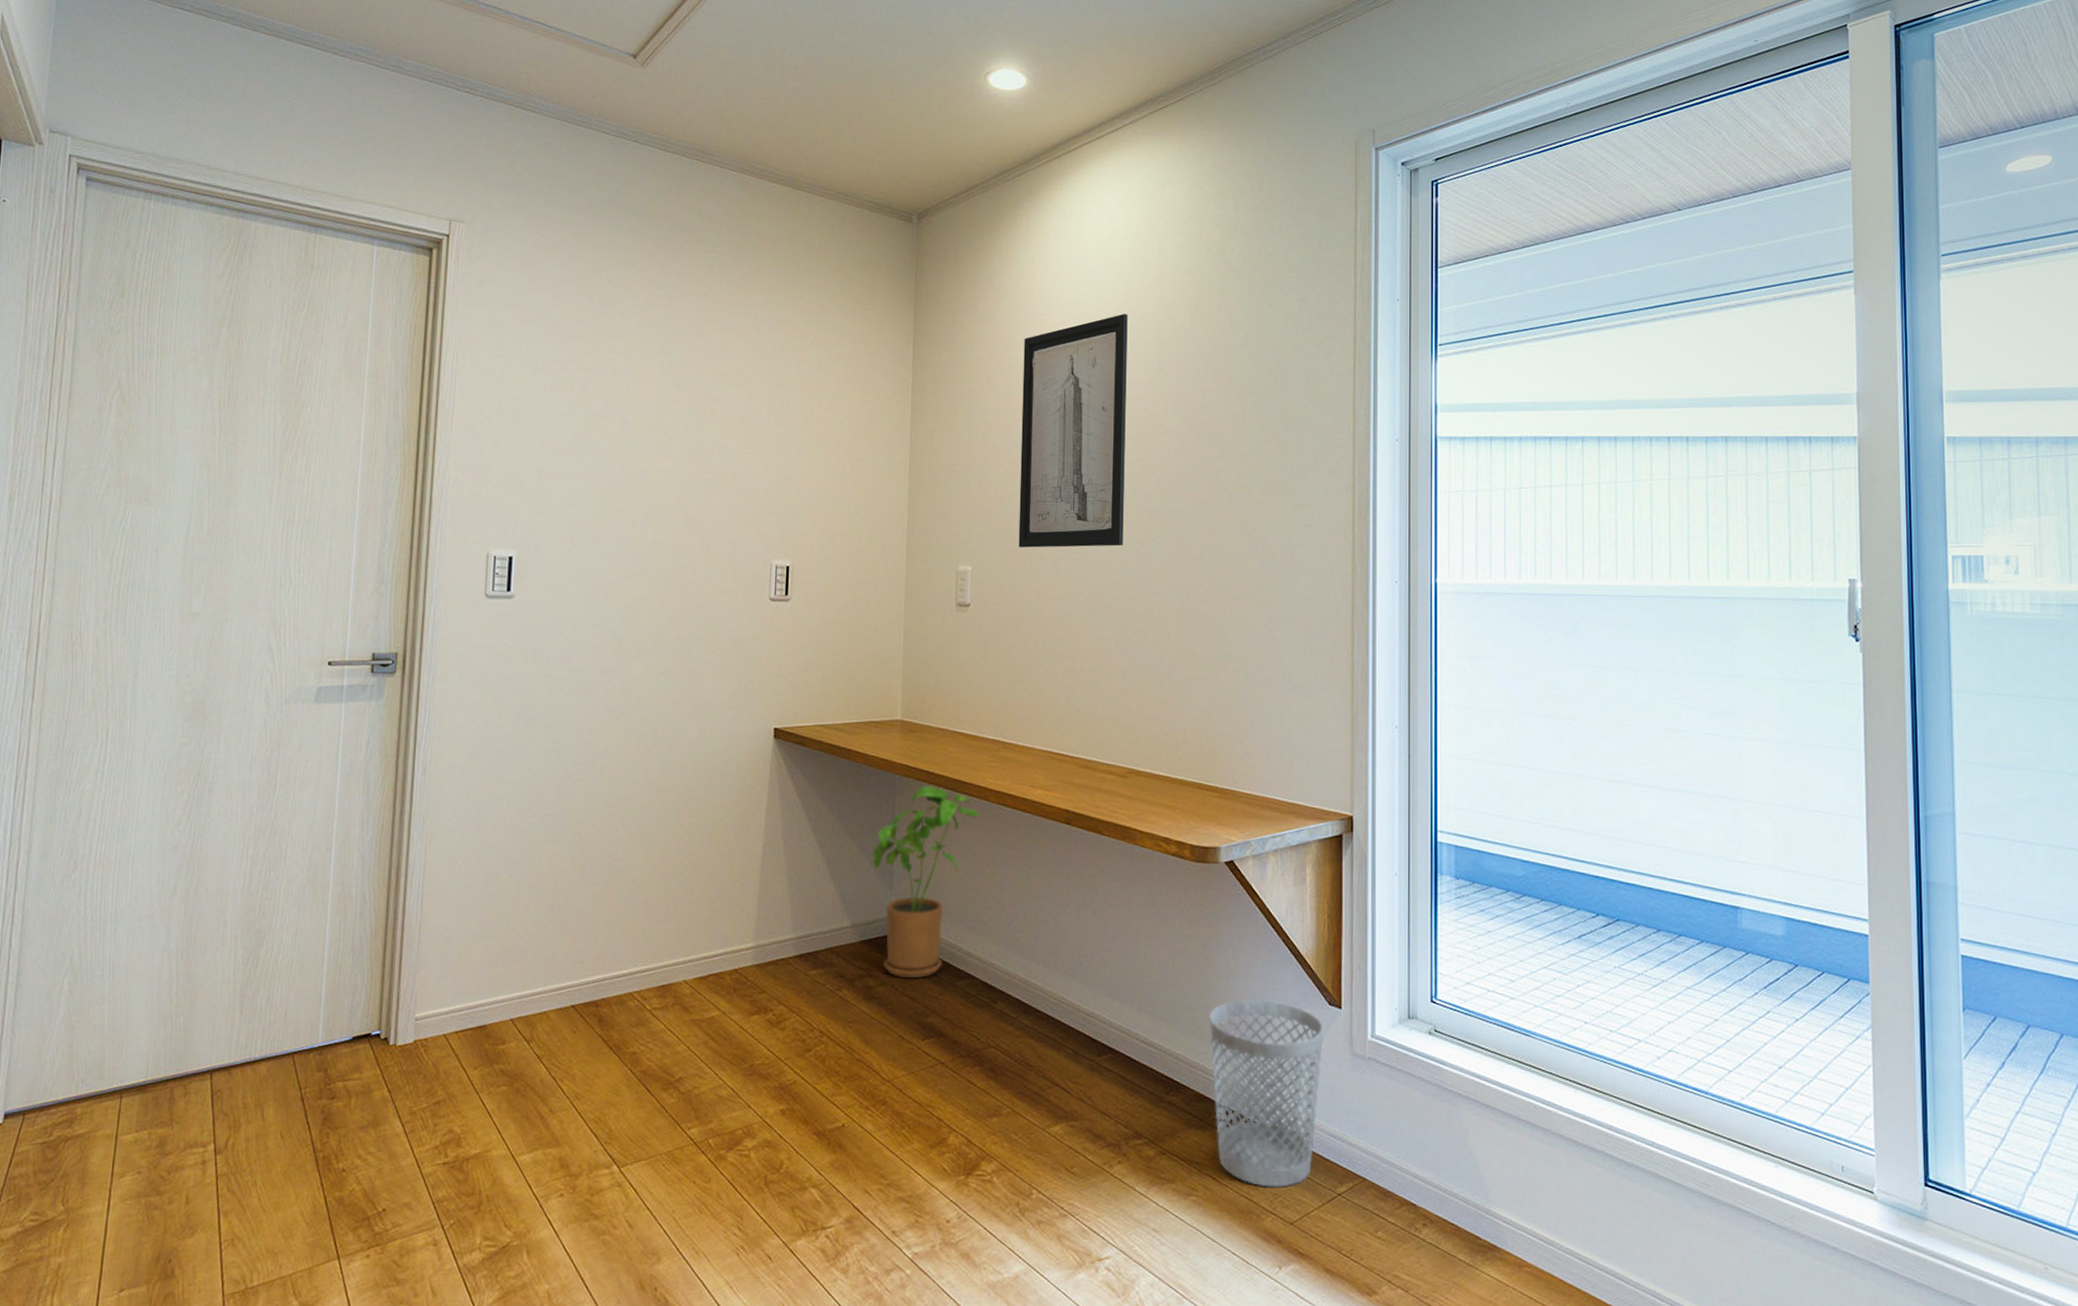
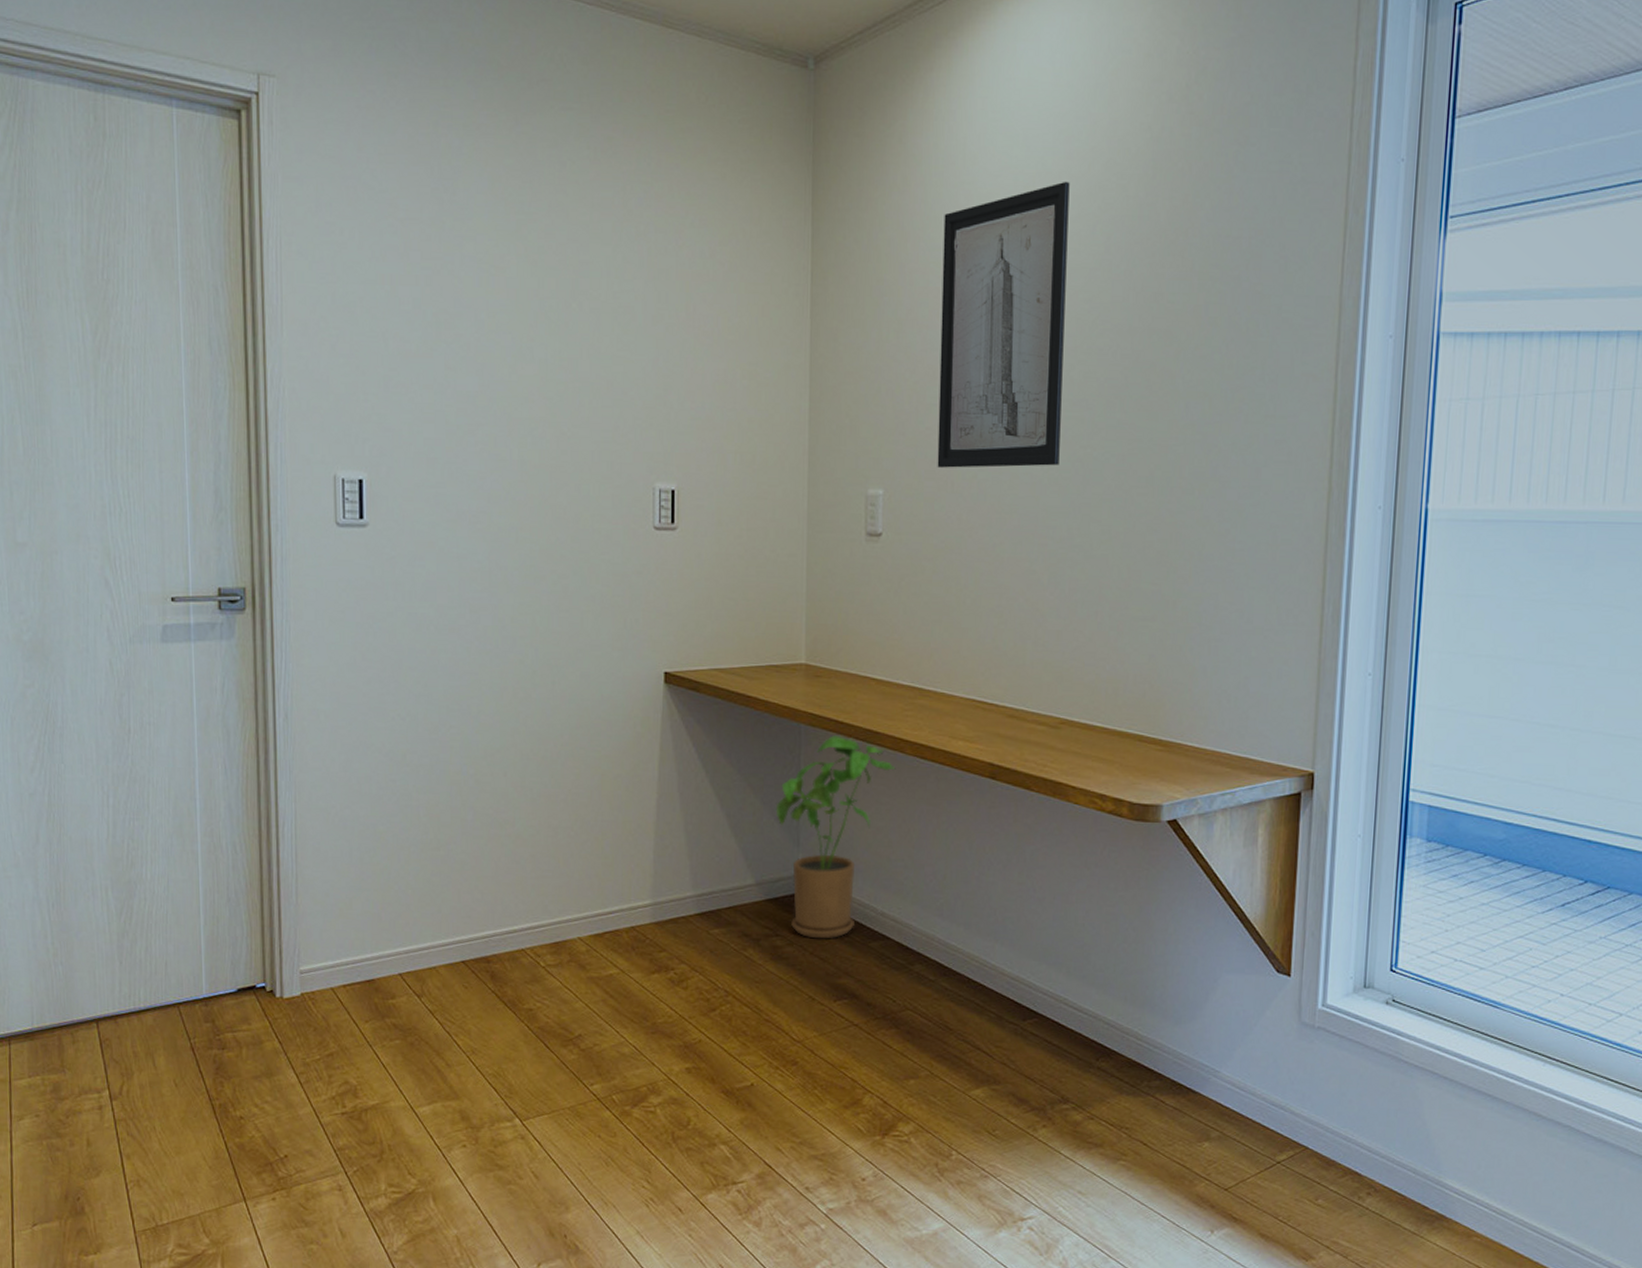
wastebasket: present [1210,999,1323,1188] -> none [1144,965,1269,1154]

